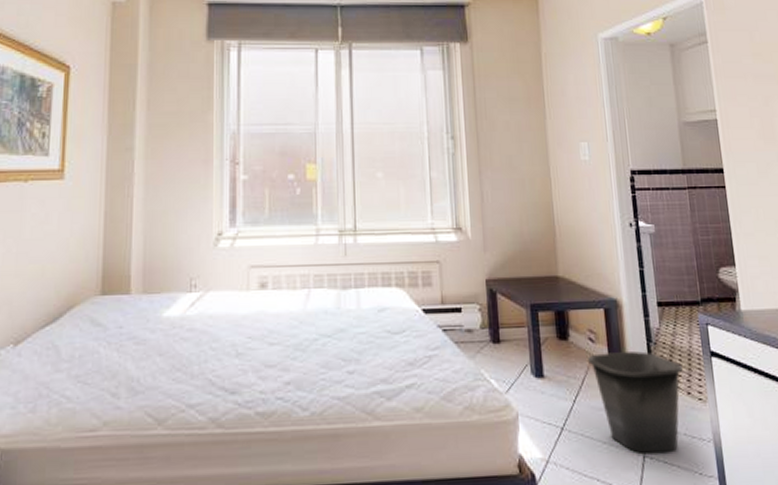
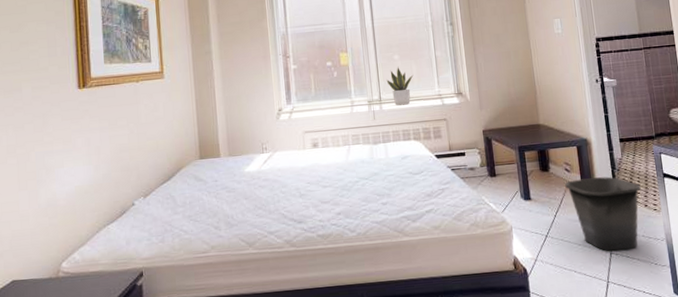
potted plant: none [365,187,401,239] -> present [386,66,414,106]

